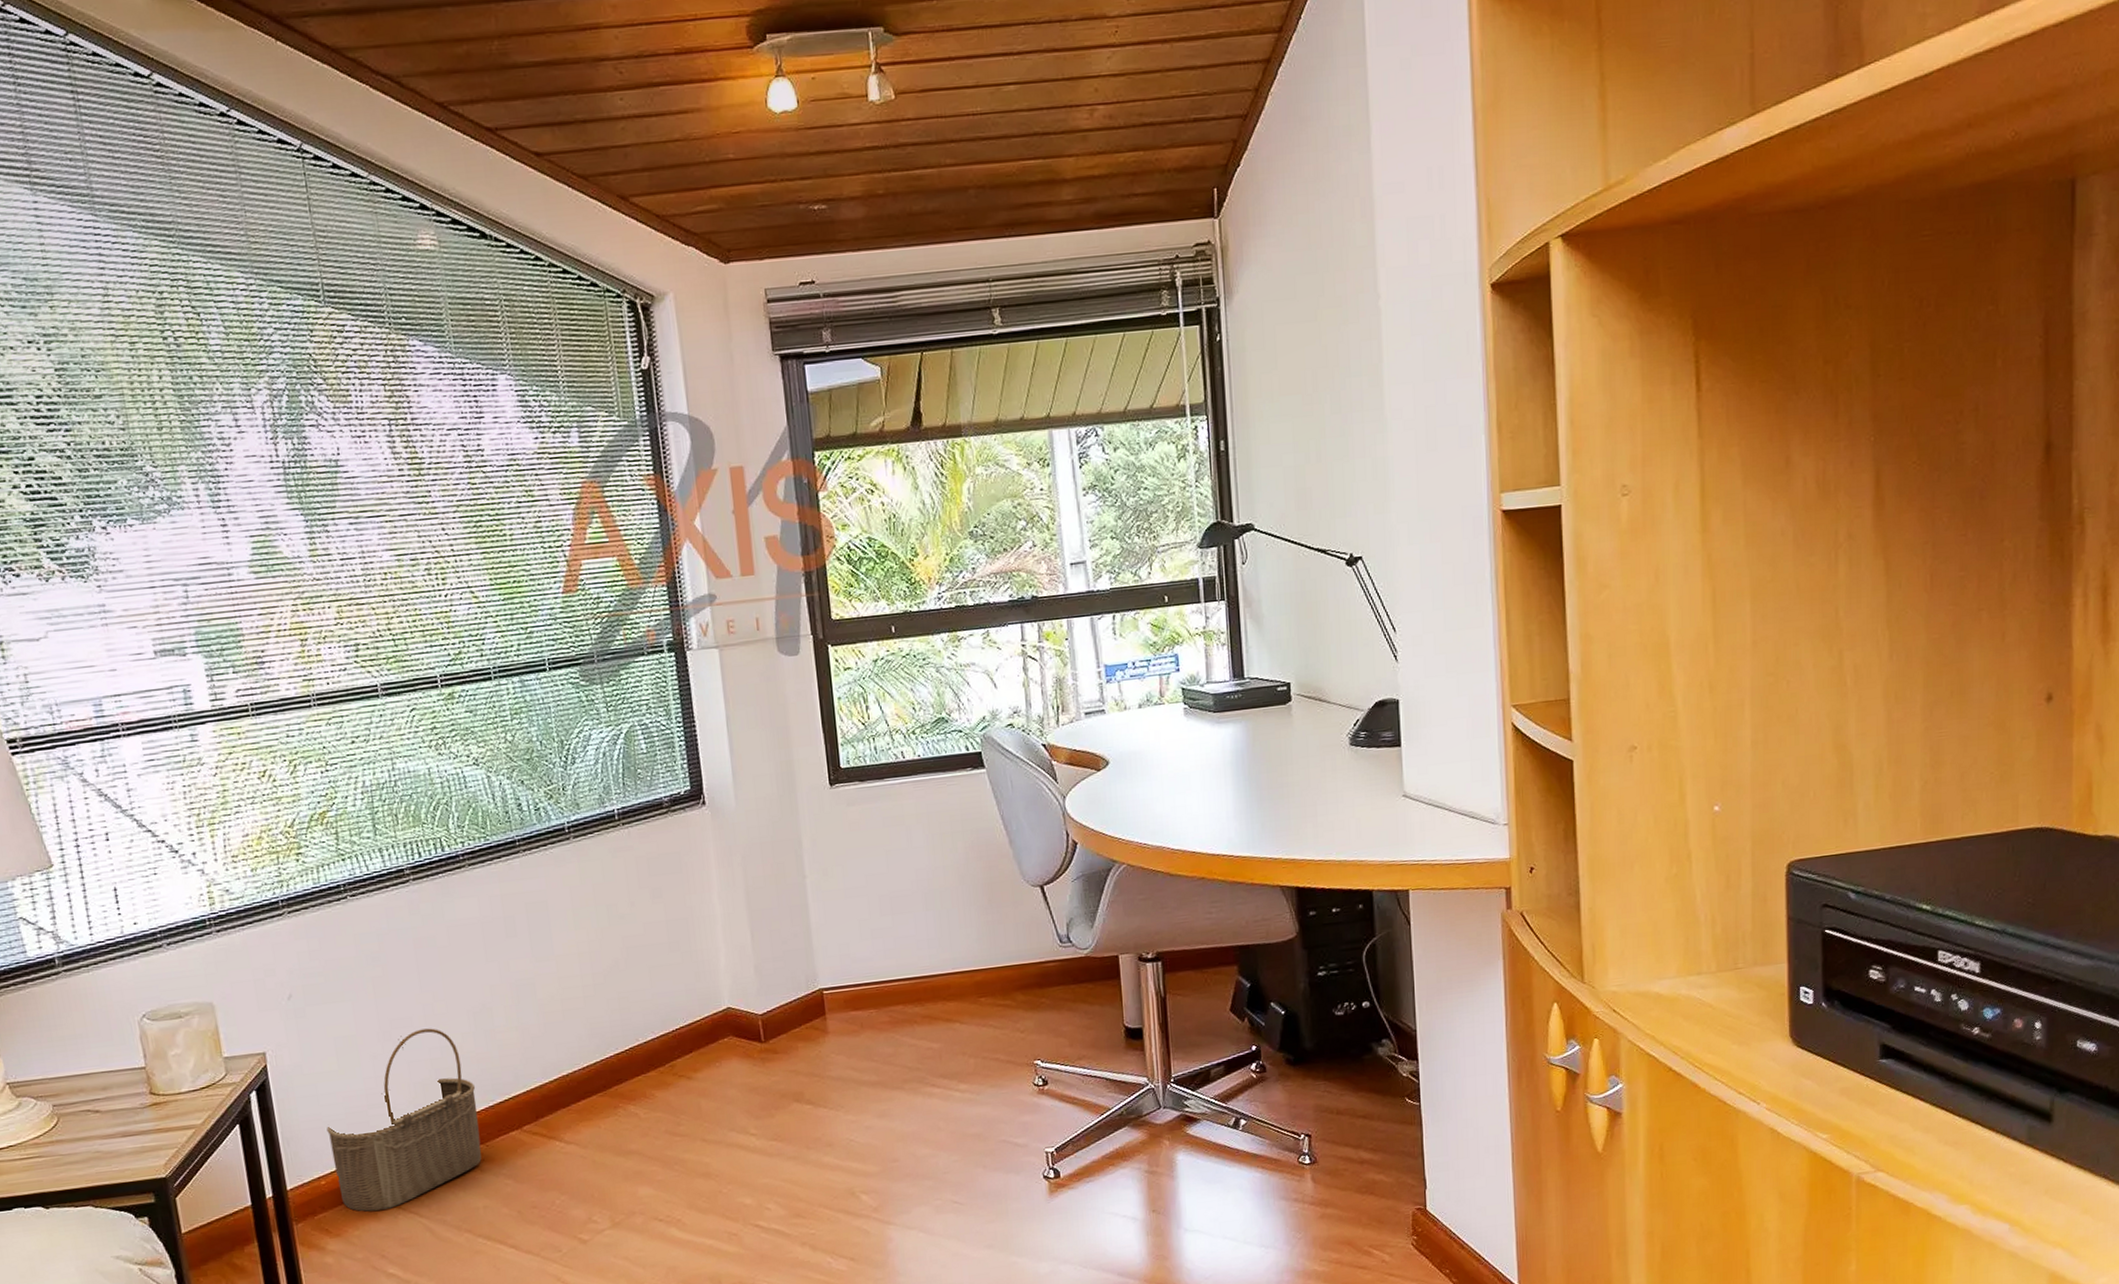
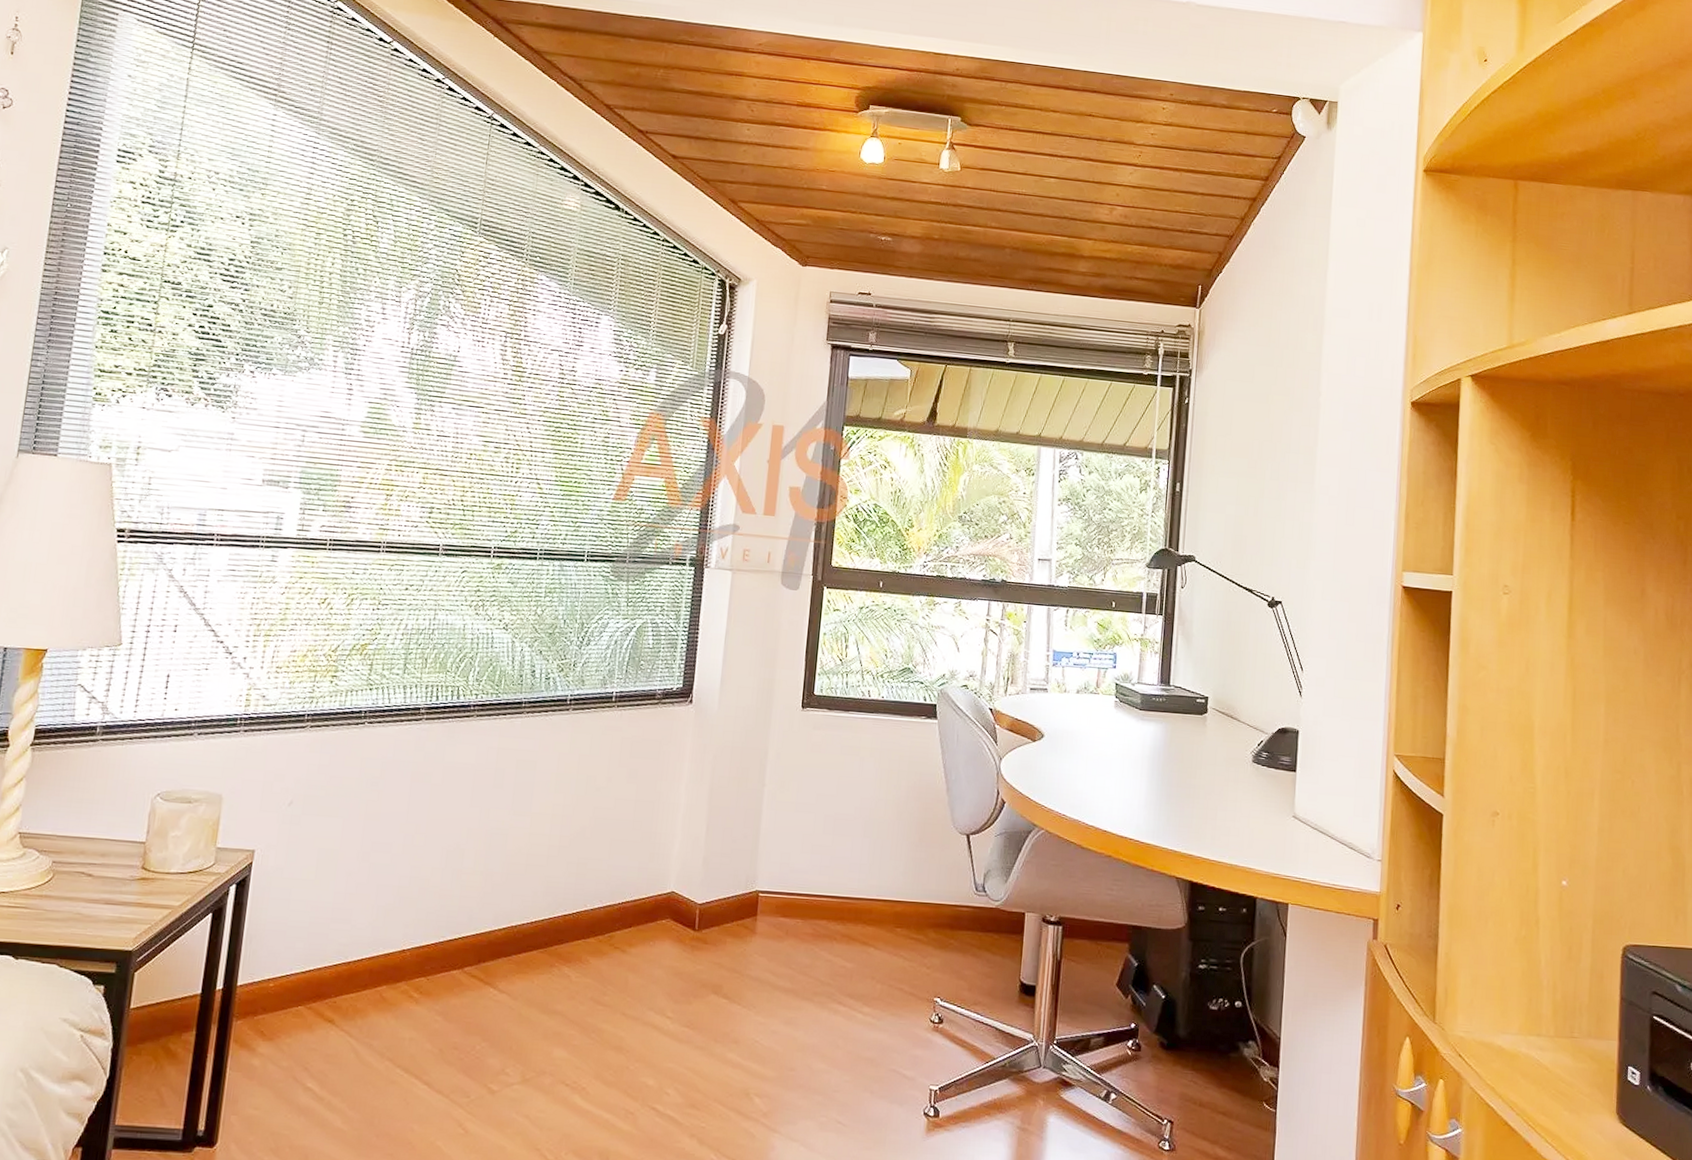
wicker basket: present [327,1028,482,1212] -> none [283,856,432,1024]

